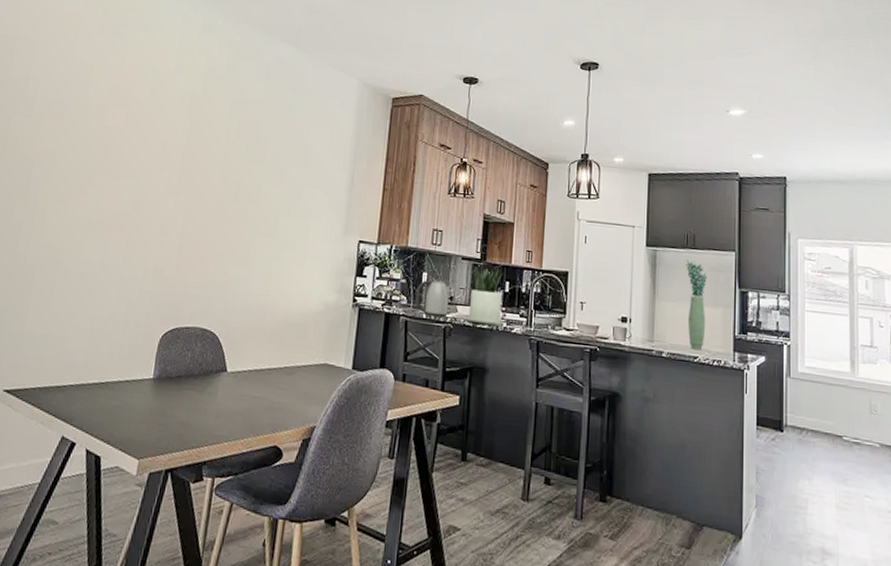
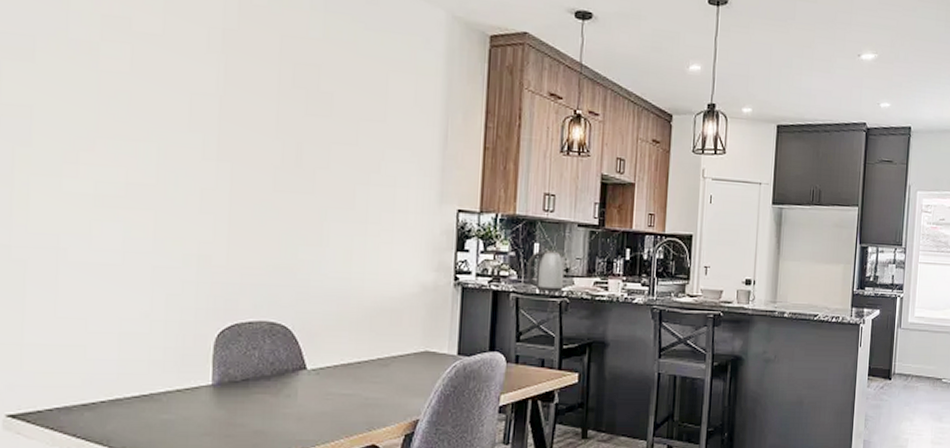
planter: present [465,266,503,326] -> none [583,233,624,297]
vase: present [686,259,707,351] -> none [810,216,830,309]

